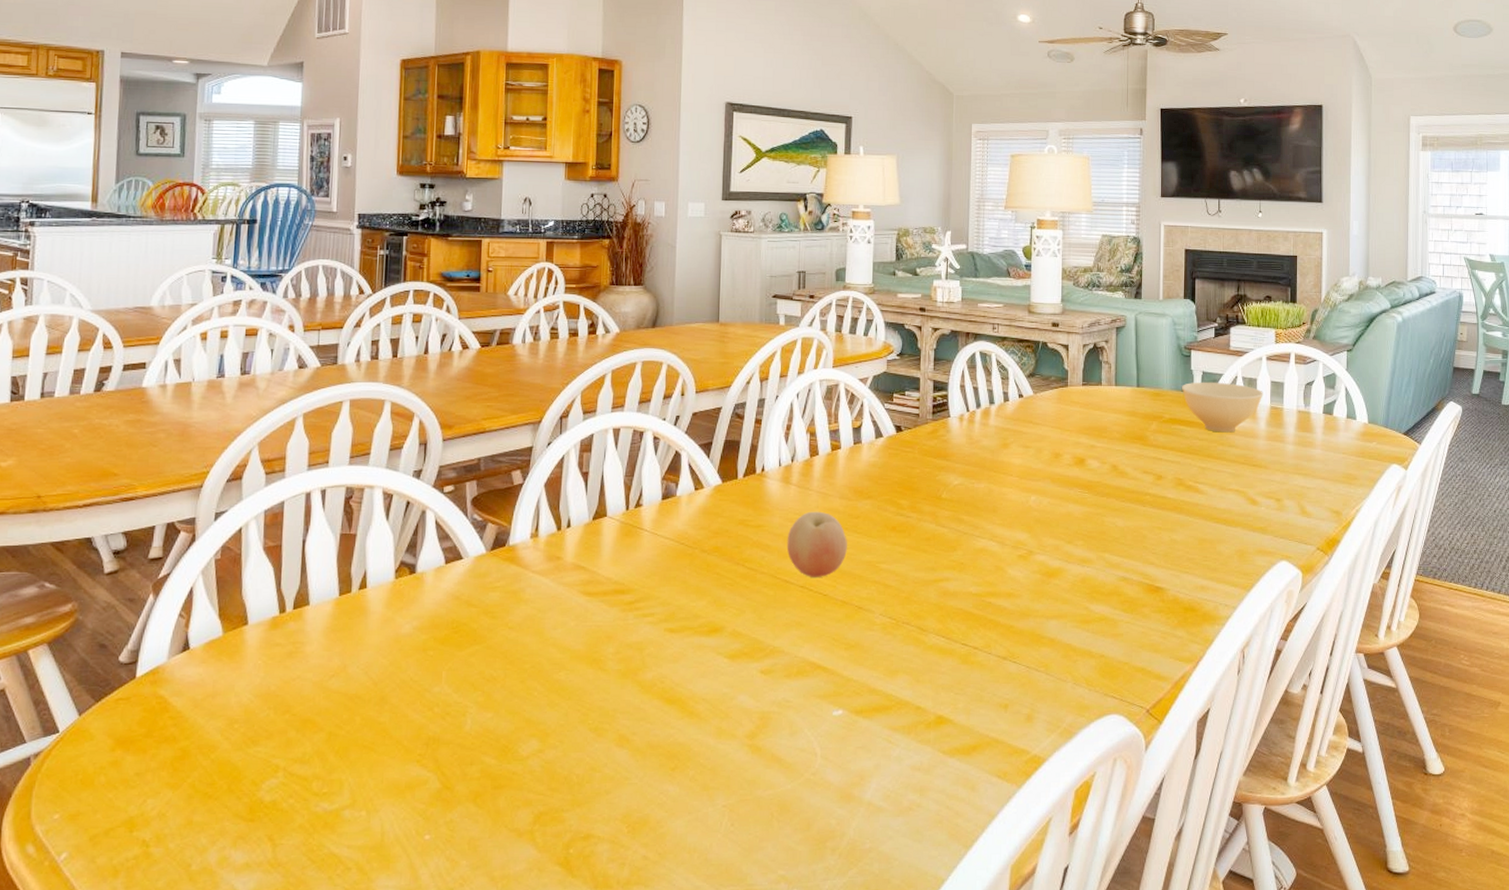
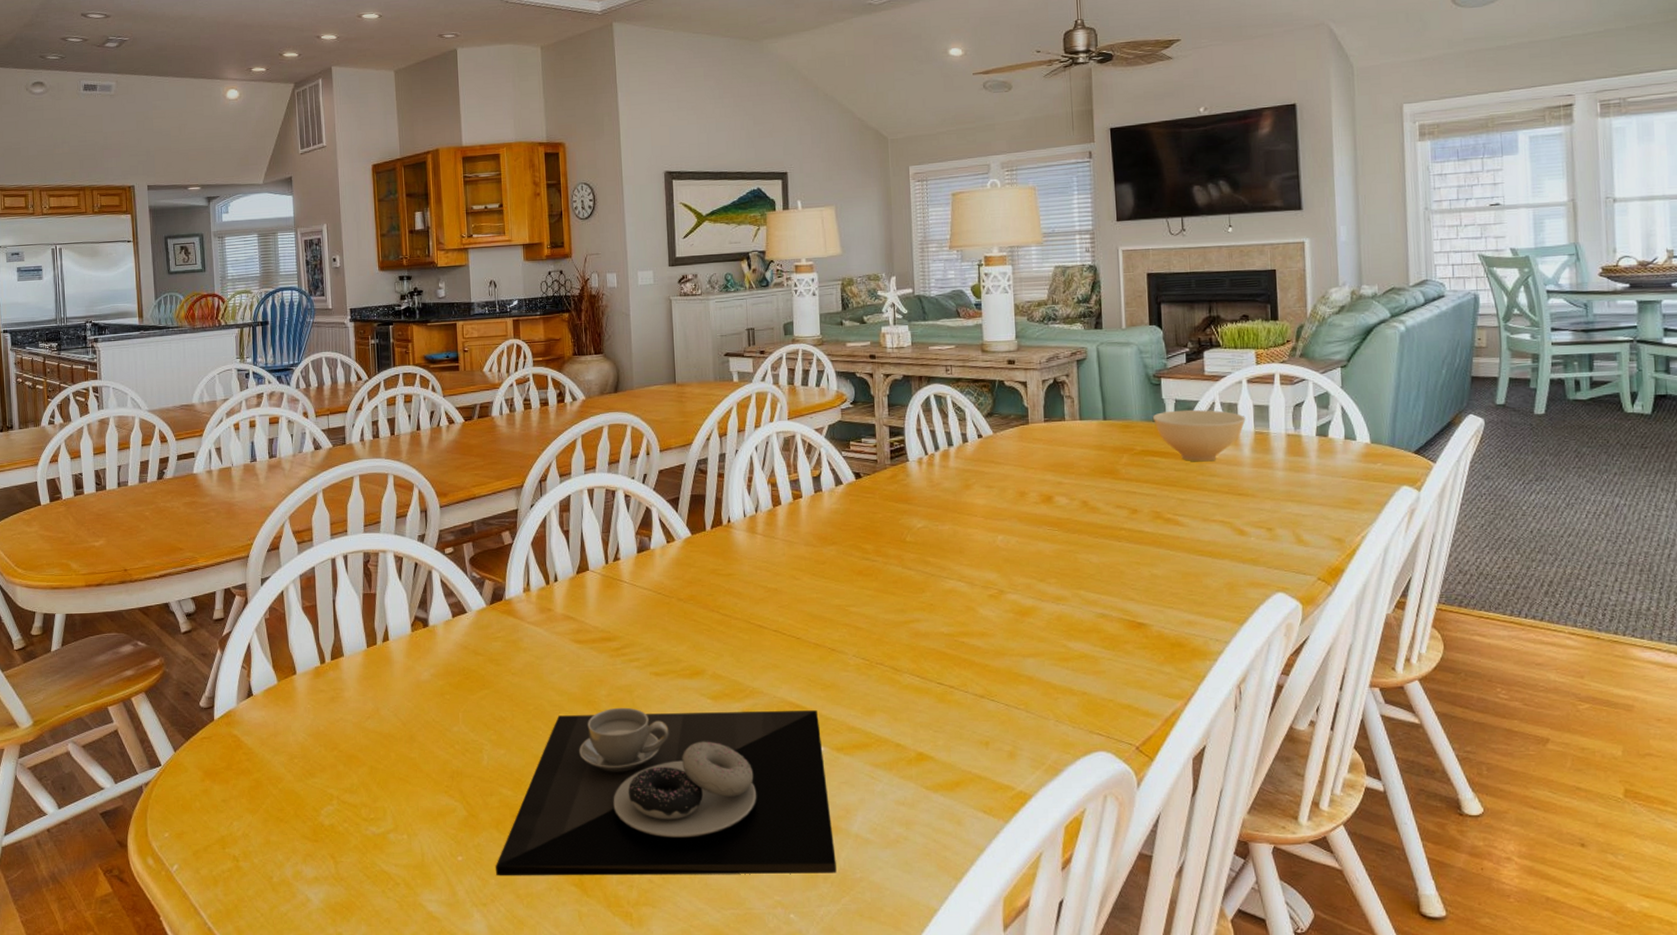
place setting: none [469,666,846,855] -> present [496,707,837,875]
fruit: present [786,511,847,577] -> none [757,558,816,622]

